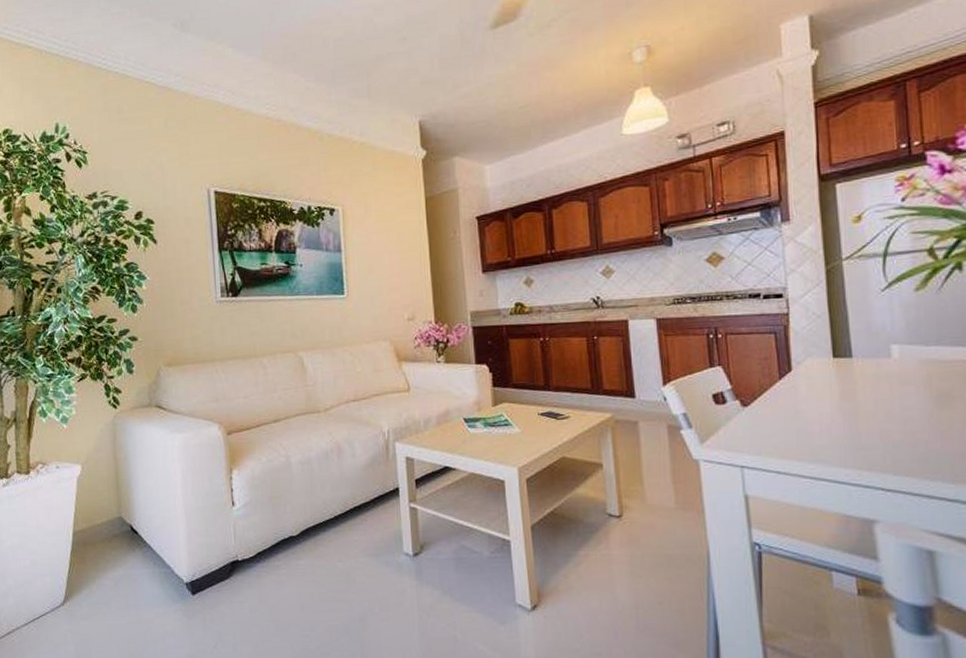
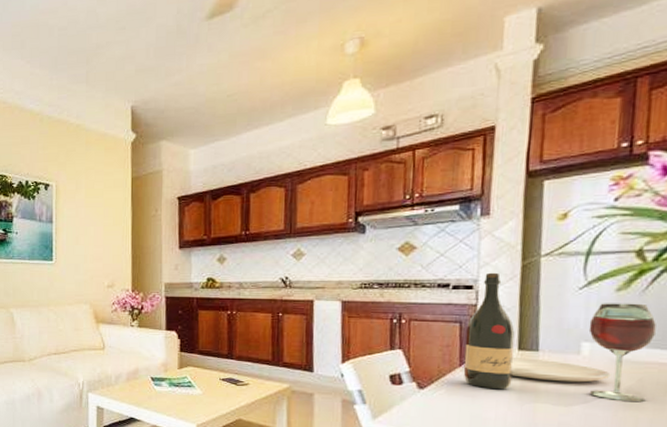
wine bottle: none [781,279,831,401] -> present [464,272,515,390]
plate: none [829,365,921,388] -> present [511,358,611,383]
wineglass: none [895,301,957,403] -> present [588,303,657,403]

